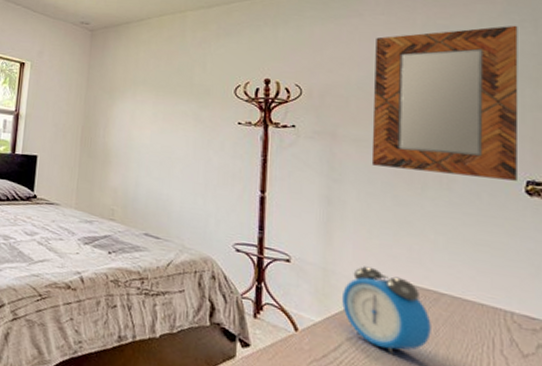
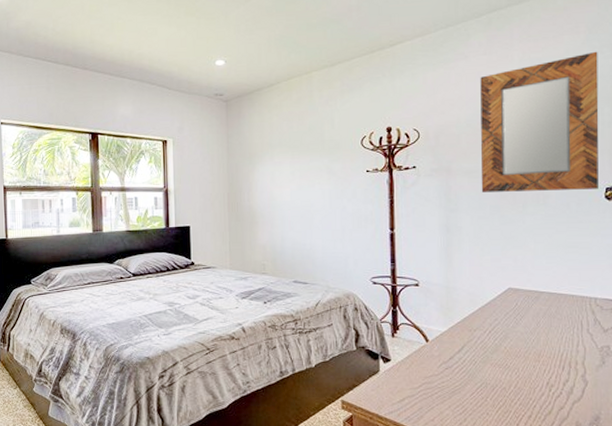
alarm clock: present [342,266,431,354] -> none [463,279,534,347]

